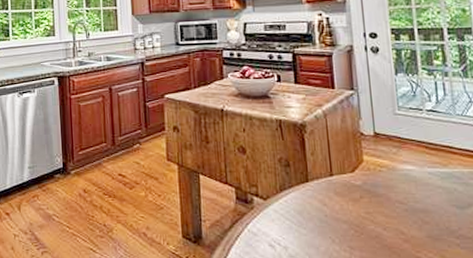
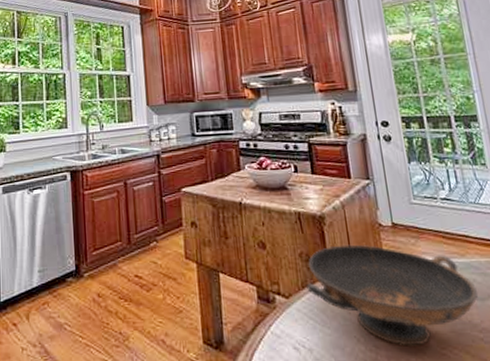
decorative bowl: none [284,152,458,249] -> present [306,244,478,346]

